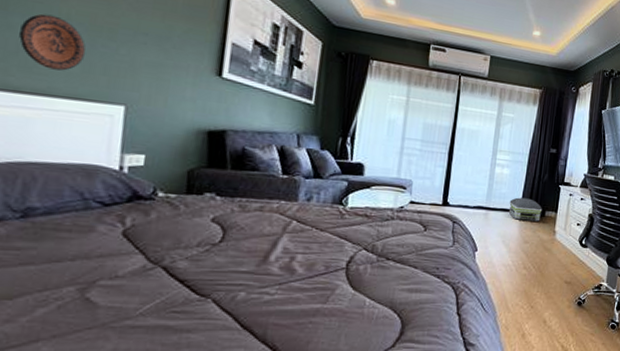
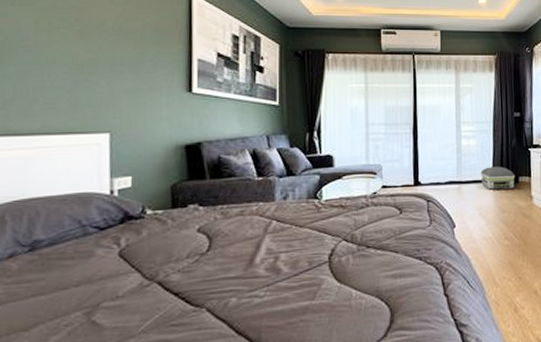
decorative plate: present [18,13,86,71] -> none [13,60,72,110]

